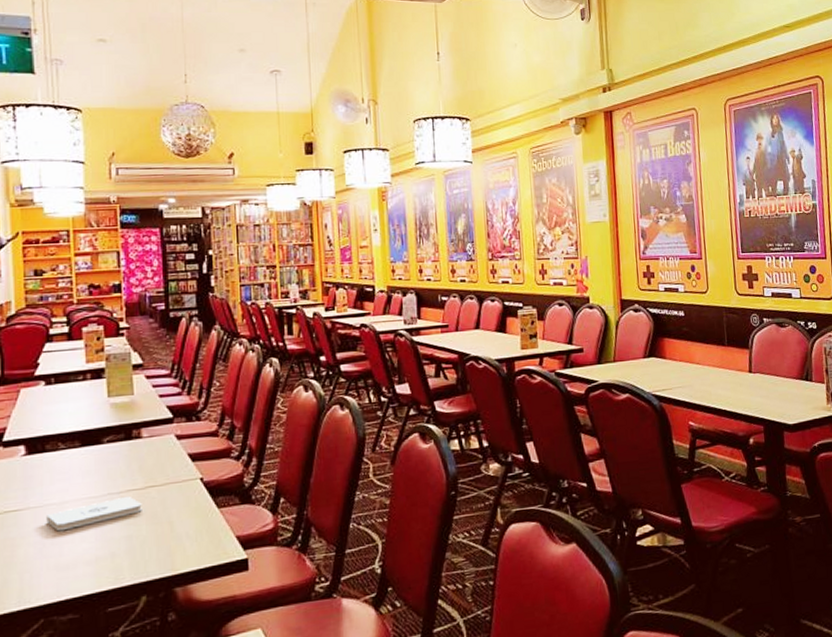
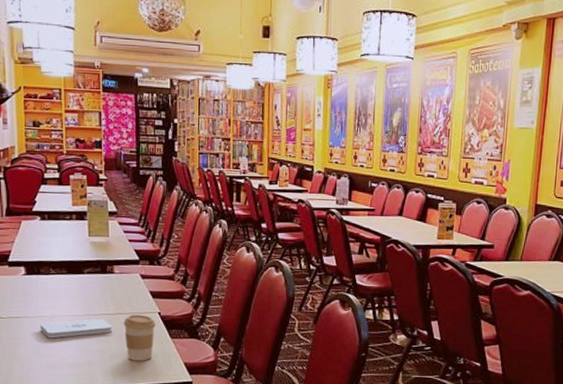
coffee cup: none [156,484,198,544] -> present [123,315,156,361]

